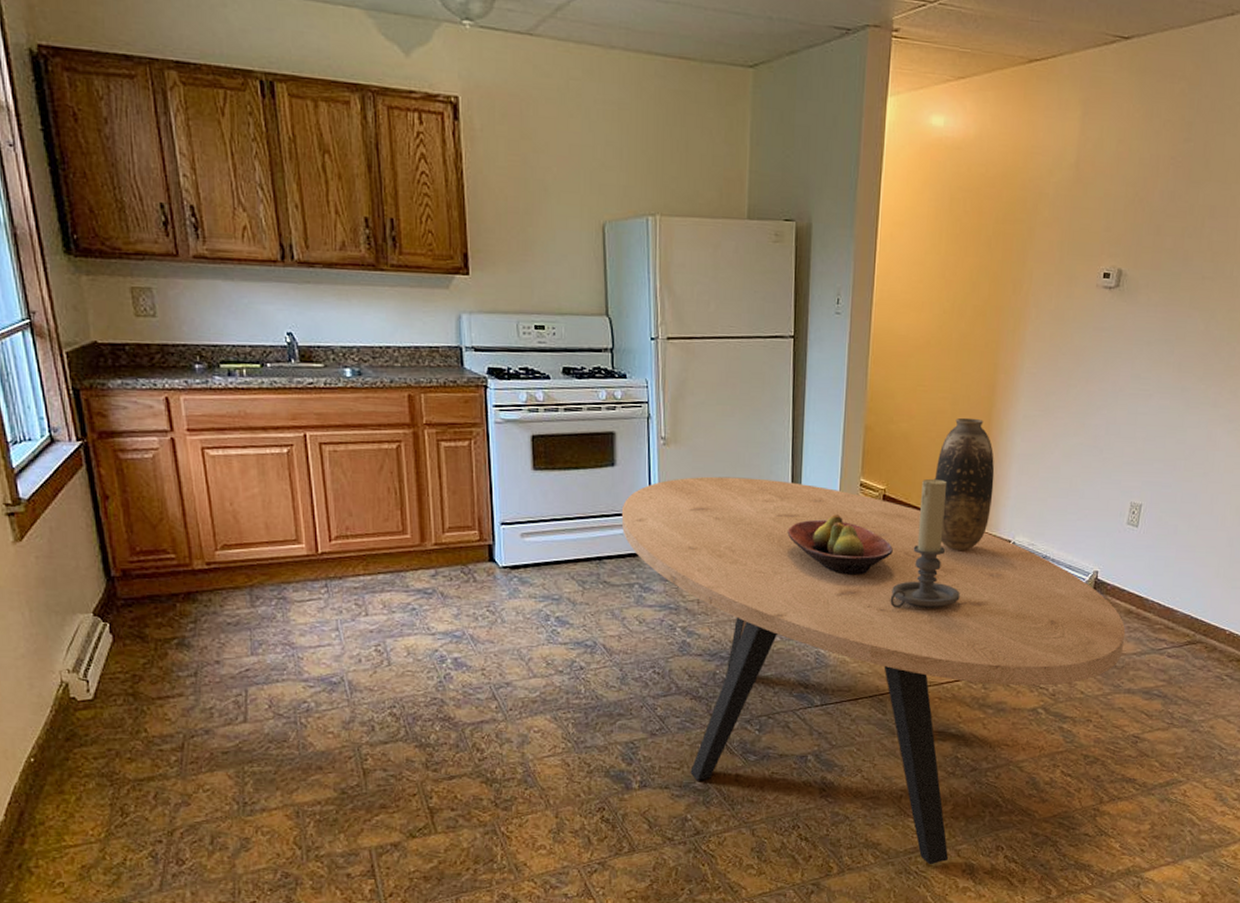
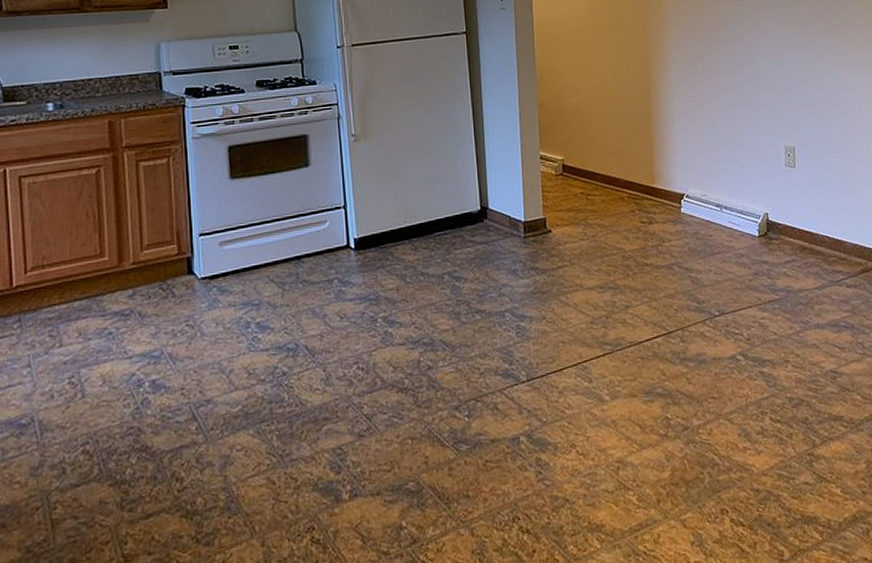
dining table: present [621,476,1126,865] -> none [317,162,805,542]
fruit bowl: present [787,514,893,575] -> none [477,188,578,246]
candle holder: present [890,478,960,609] -> none [581,144,646,272]
vase: present [934,417,995,550] -> none [607,86,662,209]

